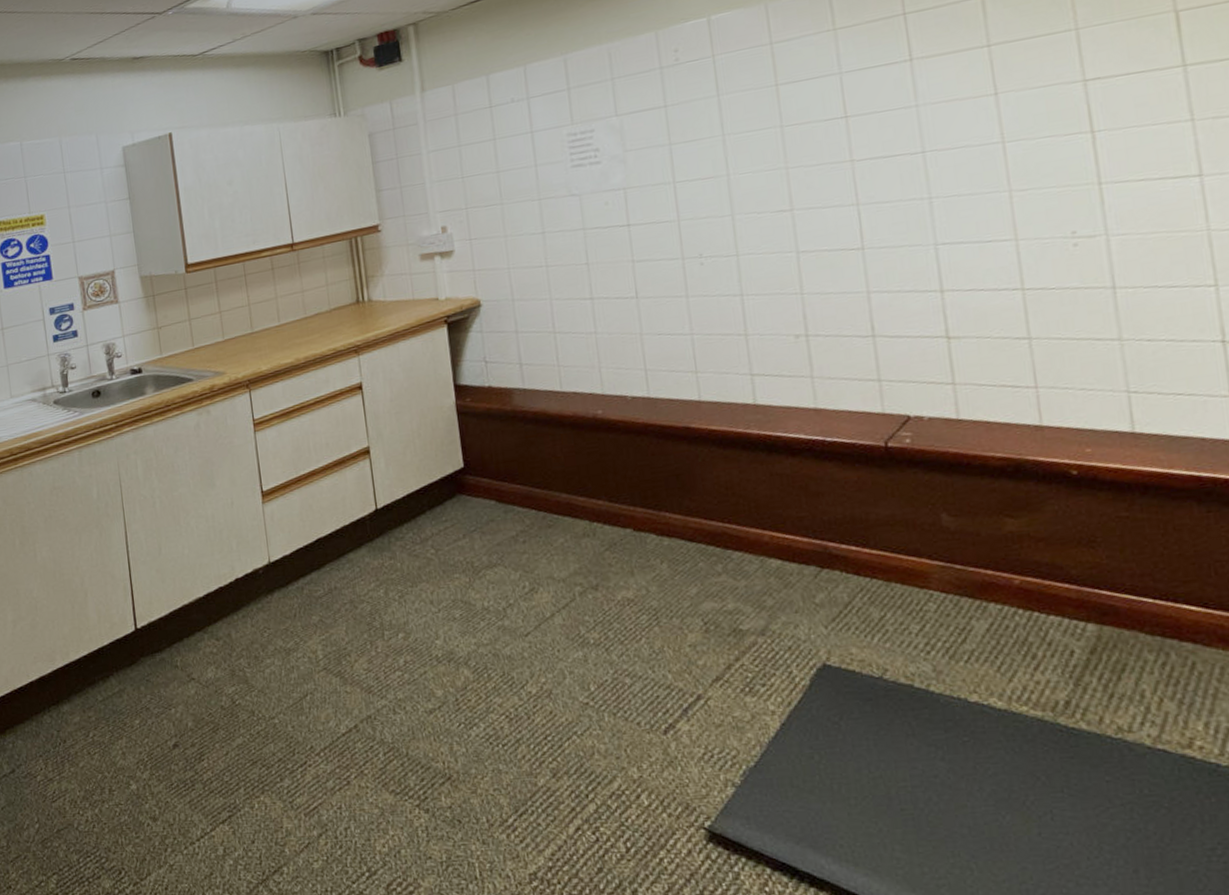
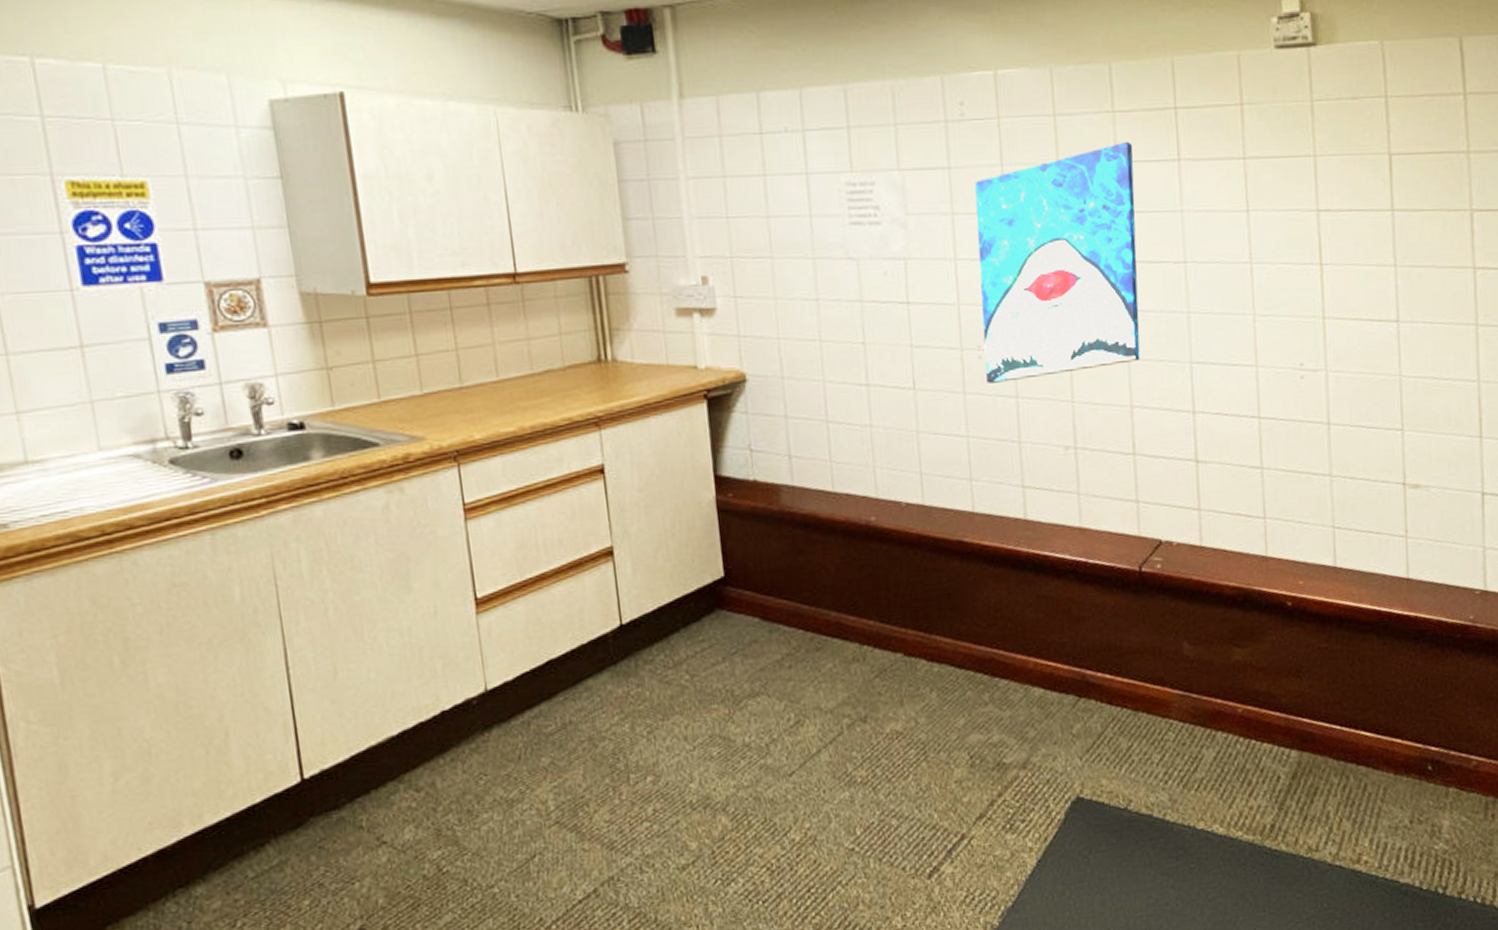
wall art: none [691,52,876,286] -> present [975,141,1140,383]

